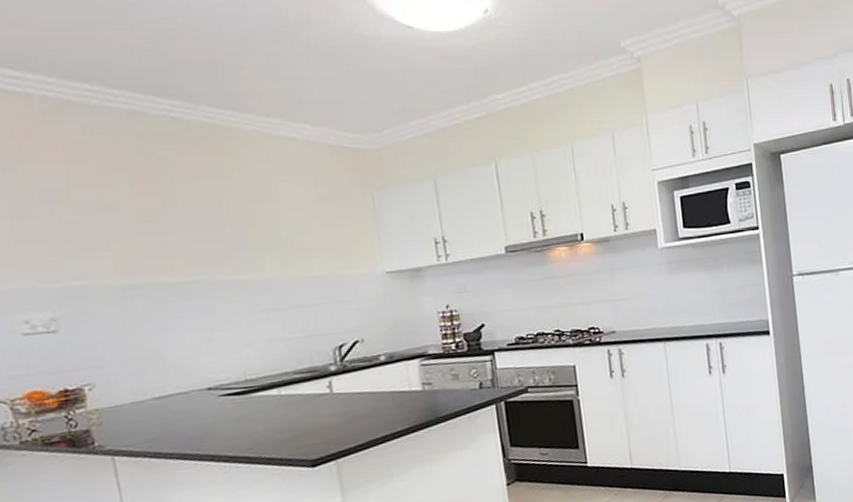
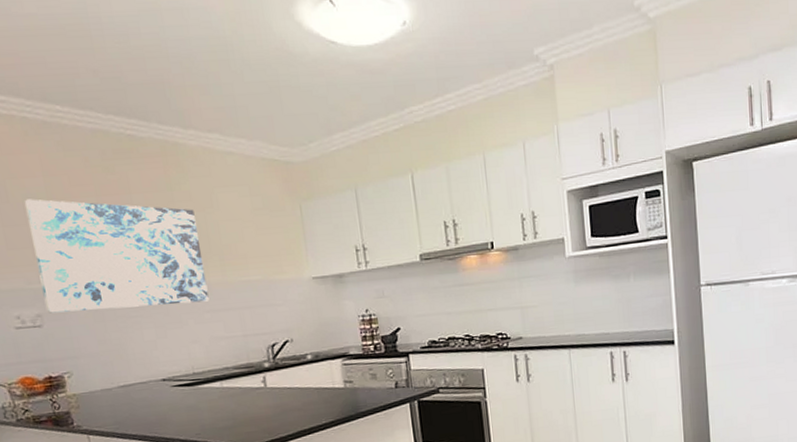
wall art: none [39,186,266,317] -> present [24,199,209,314]

